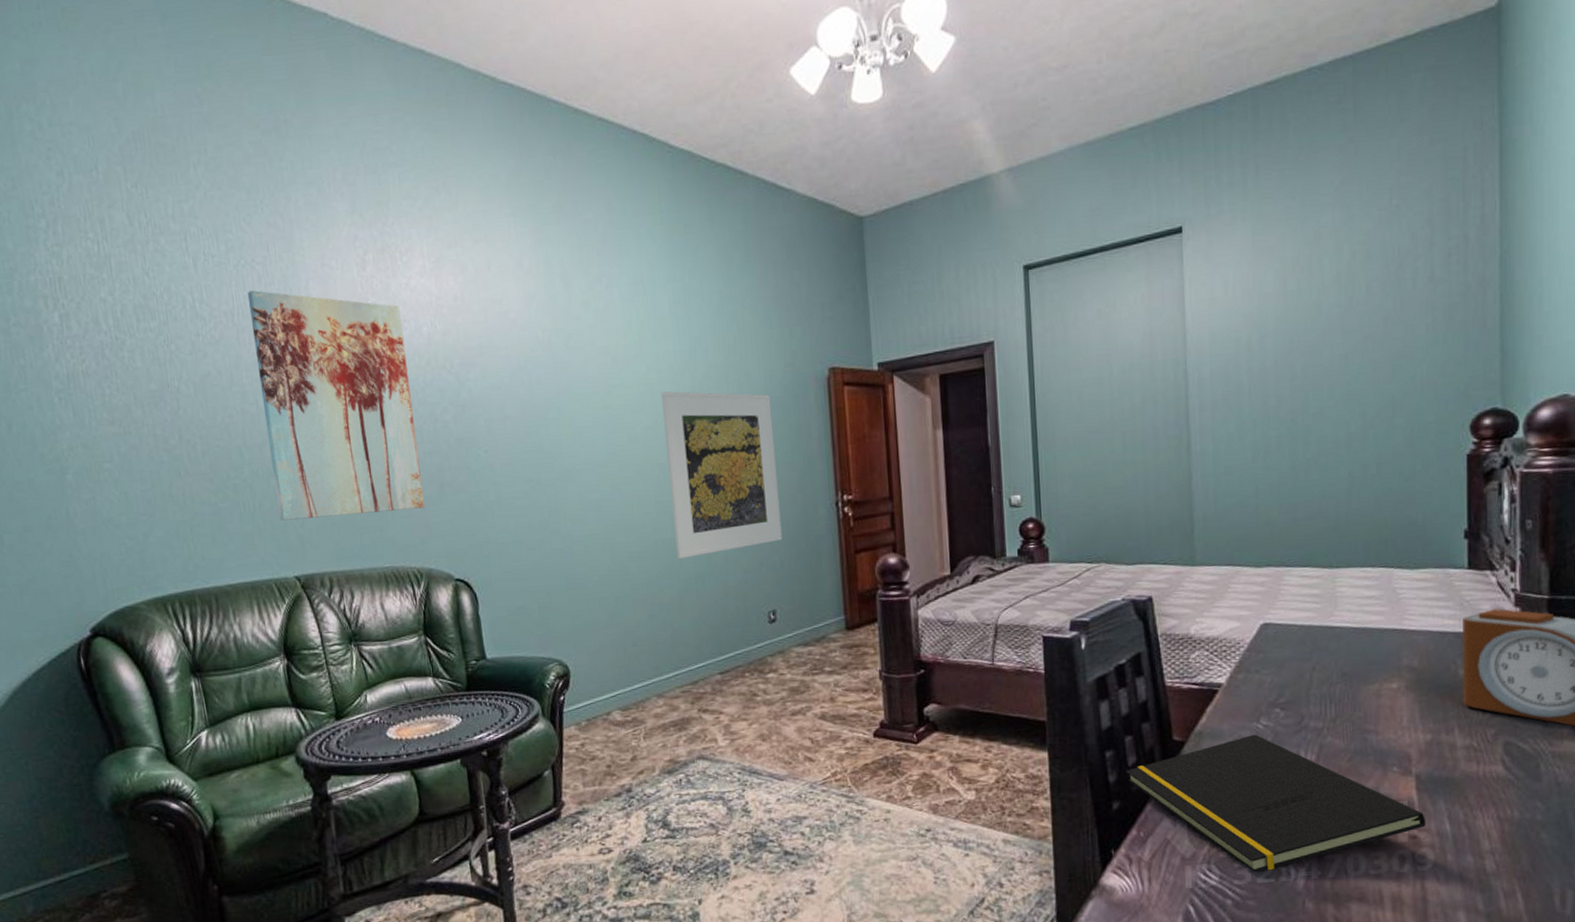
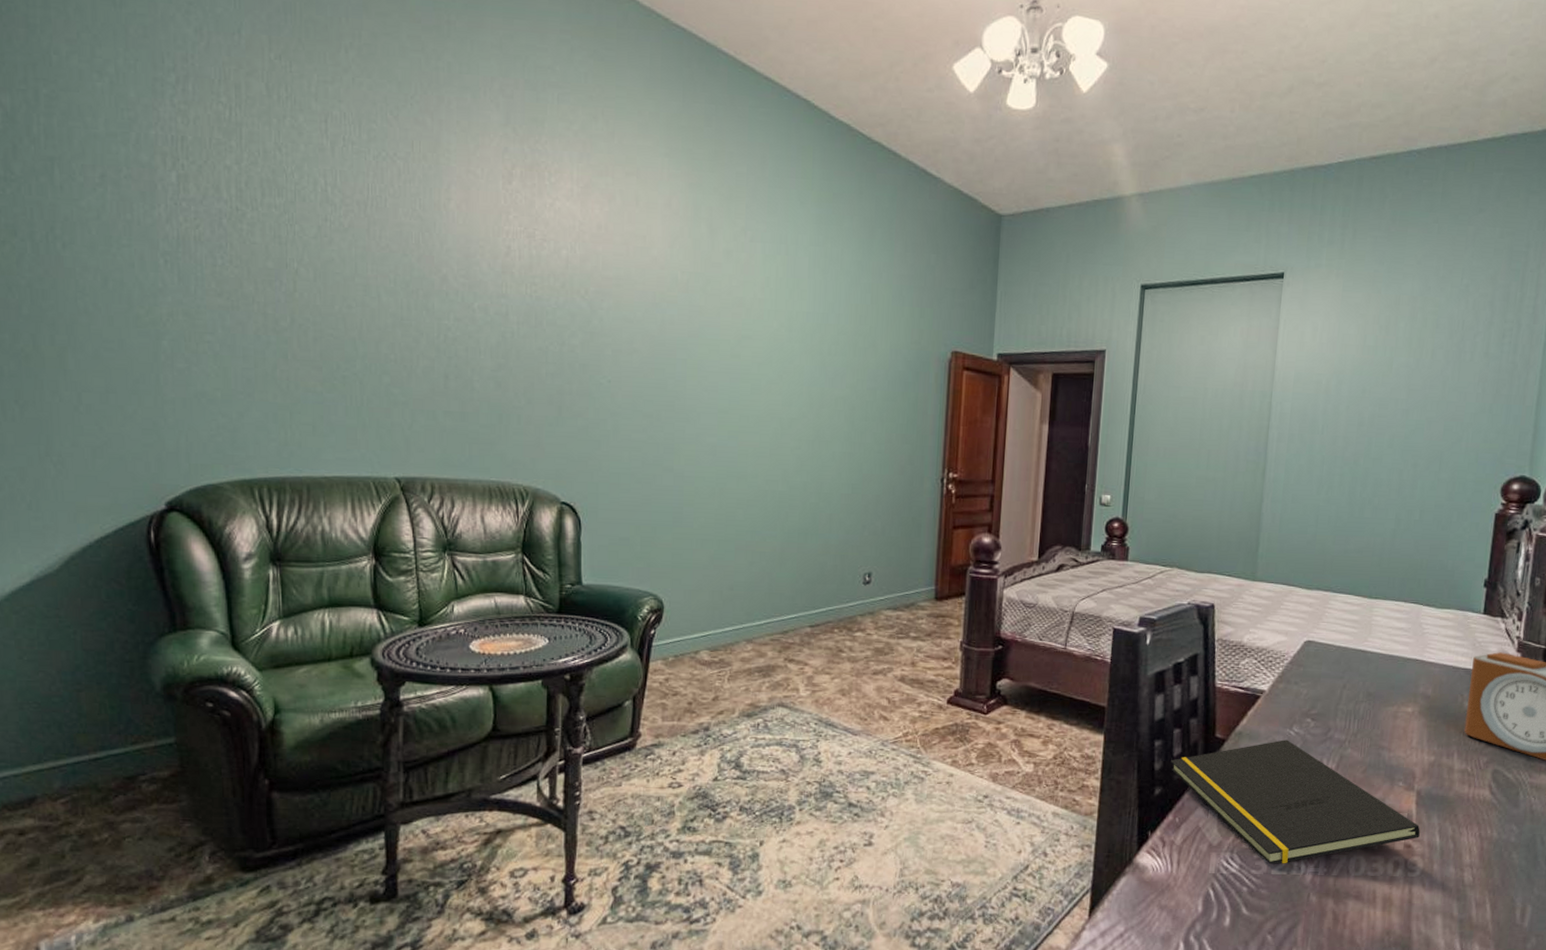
wall art: present [247,290,425,521] -> none [384,184,541,429]
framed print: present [660,391,782,560] -> none [784,350,894,513]

